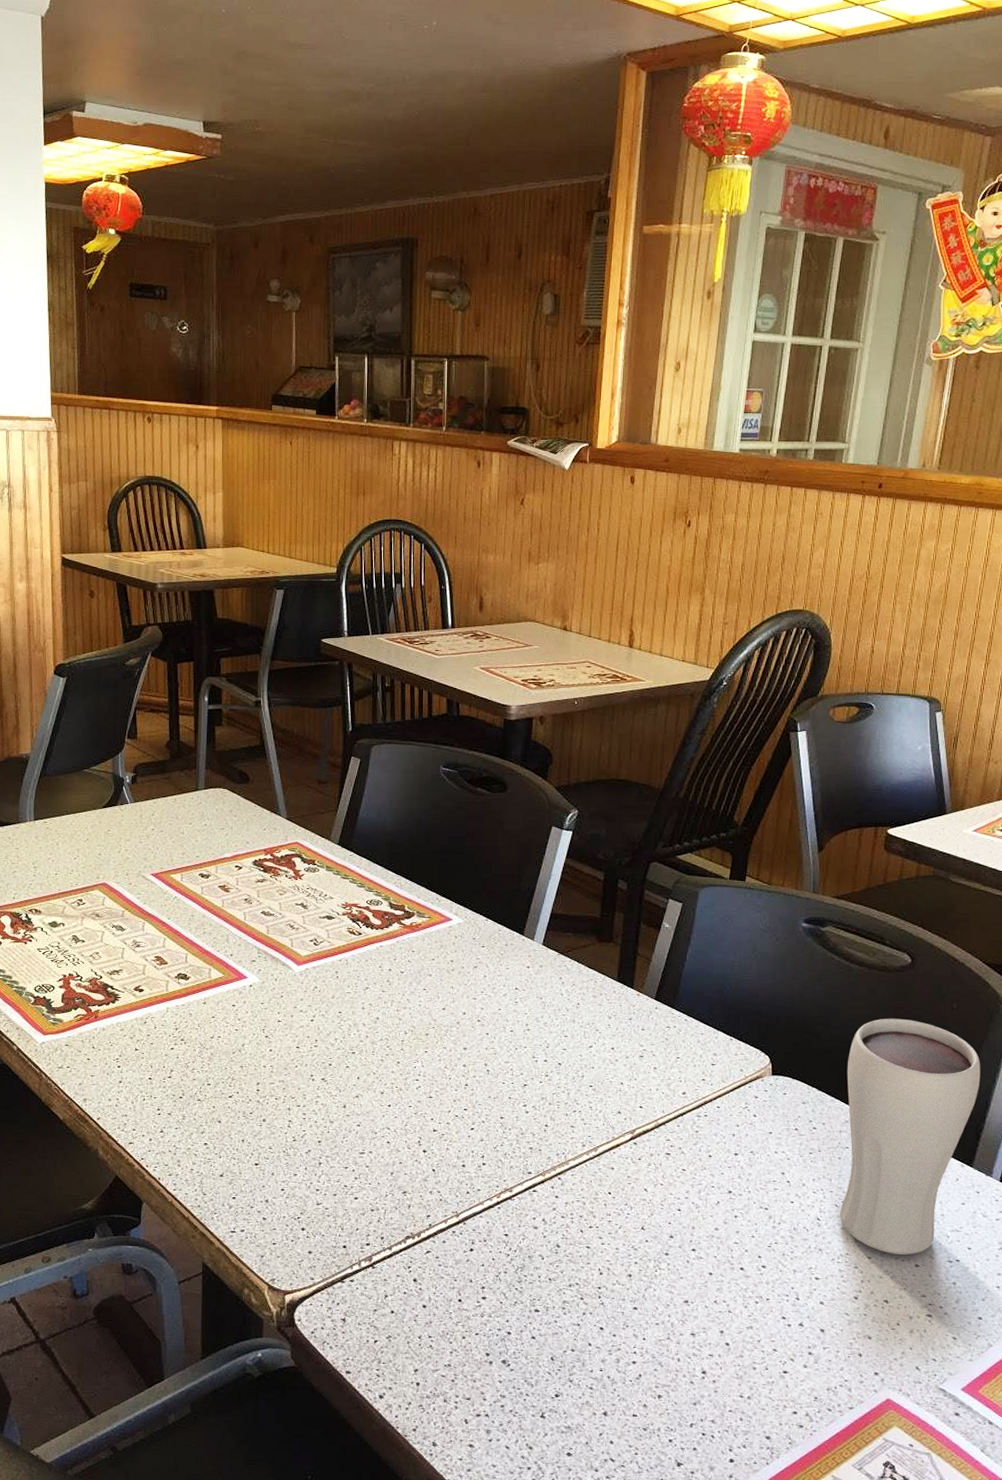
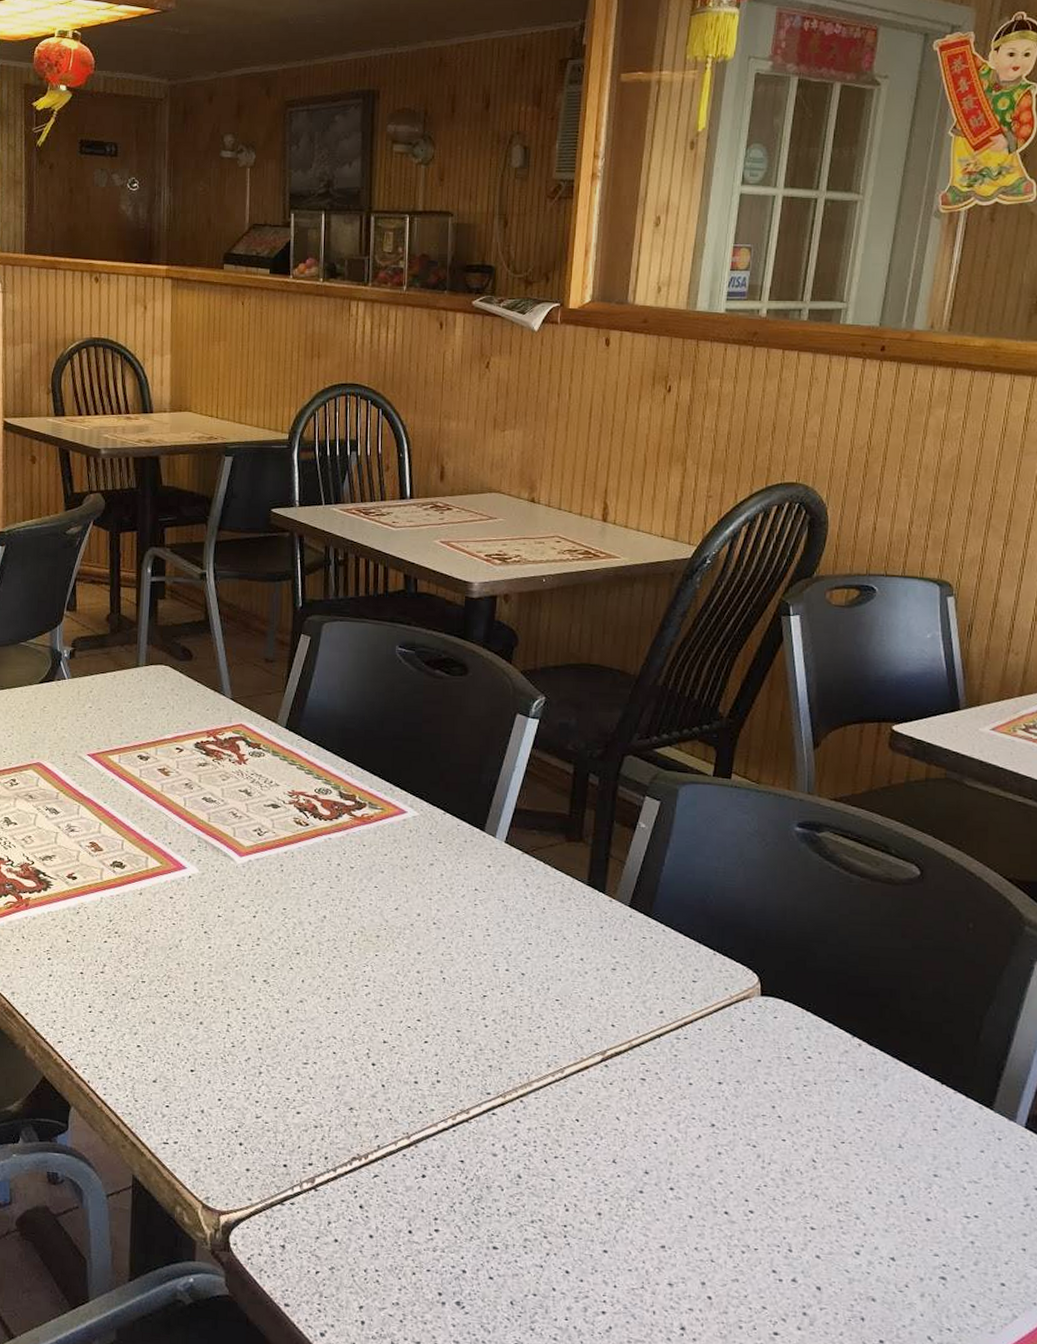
drinking glass: present [840,1018,981,1256] -> none [839,937,1002,1208]

